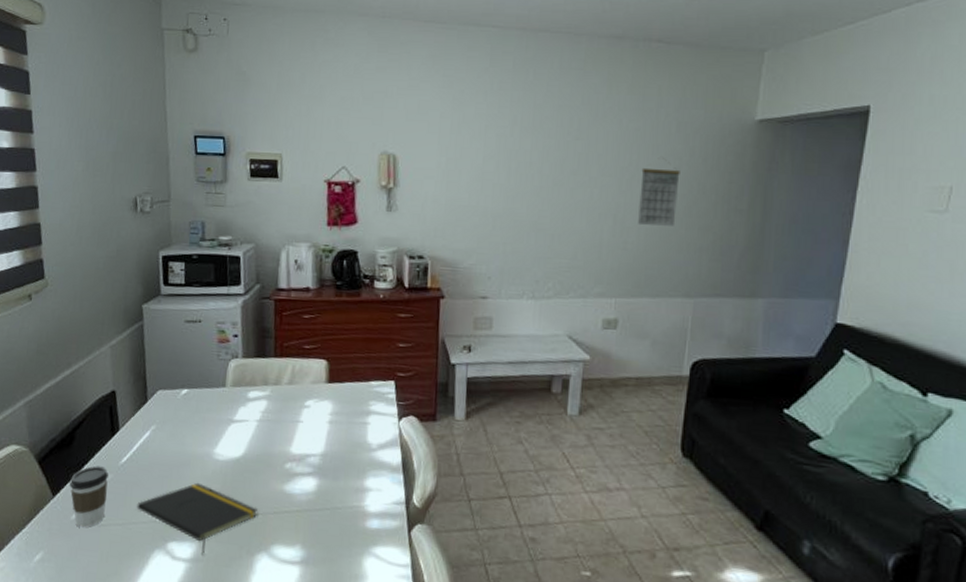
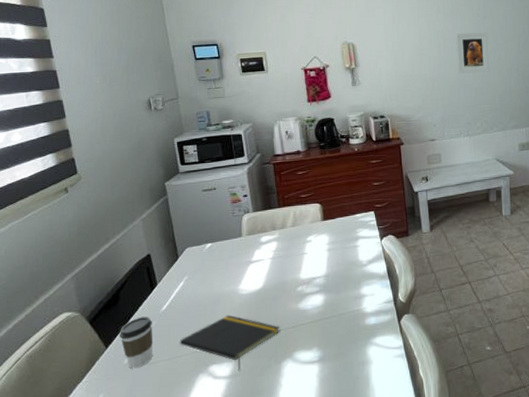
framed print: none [531,156,579,214] -> present [456,32,489,74]

